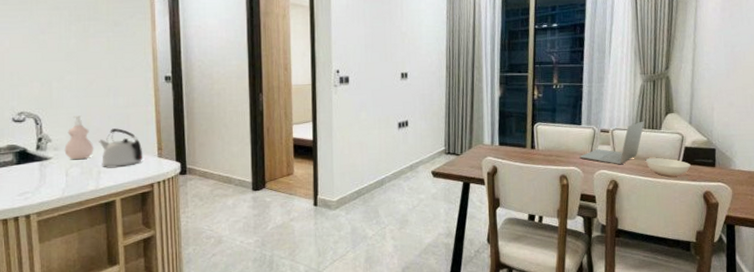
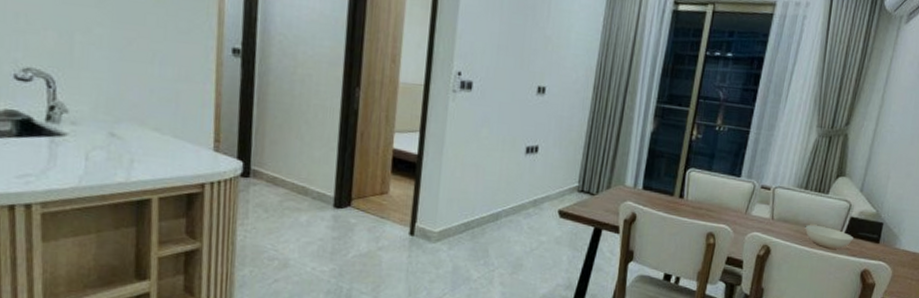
soap bottle: present [64,115,94,160] -> none [85,82,128,142]
kettle: present [99,128,143,168] -> none [135,106,194,158]
laptop: present [579,121,644,165] -> none [732,181,812,229]

